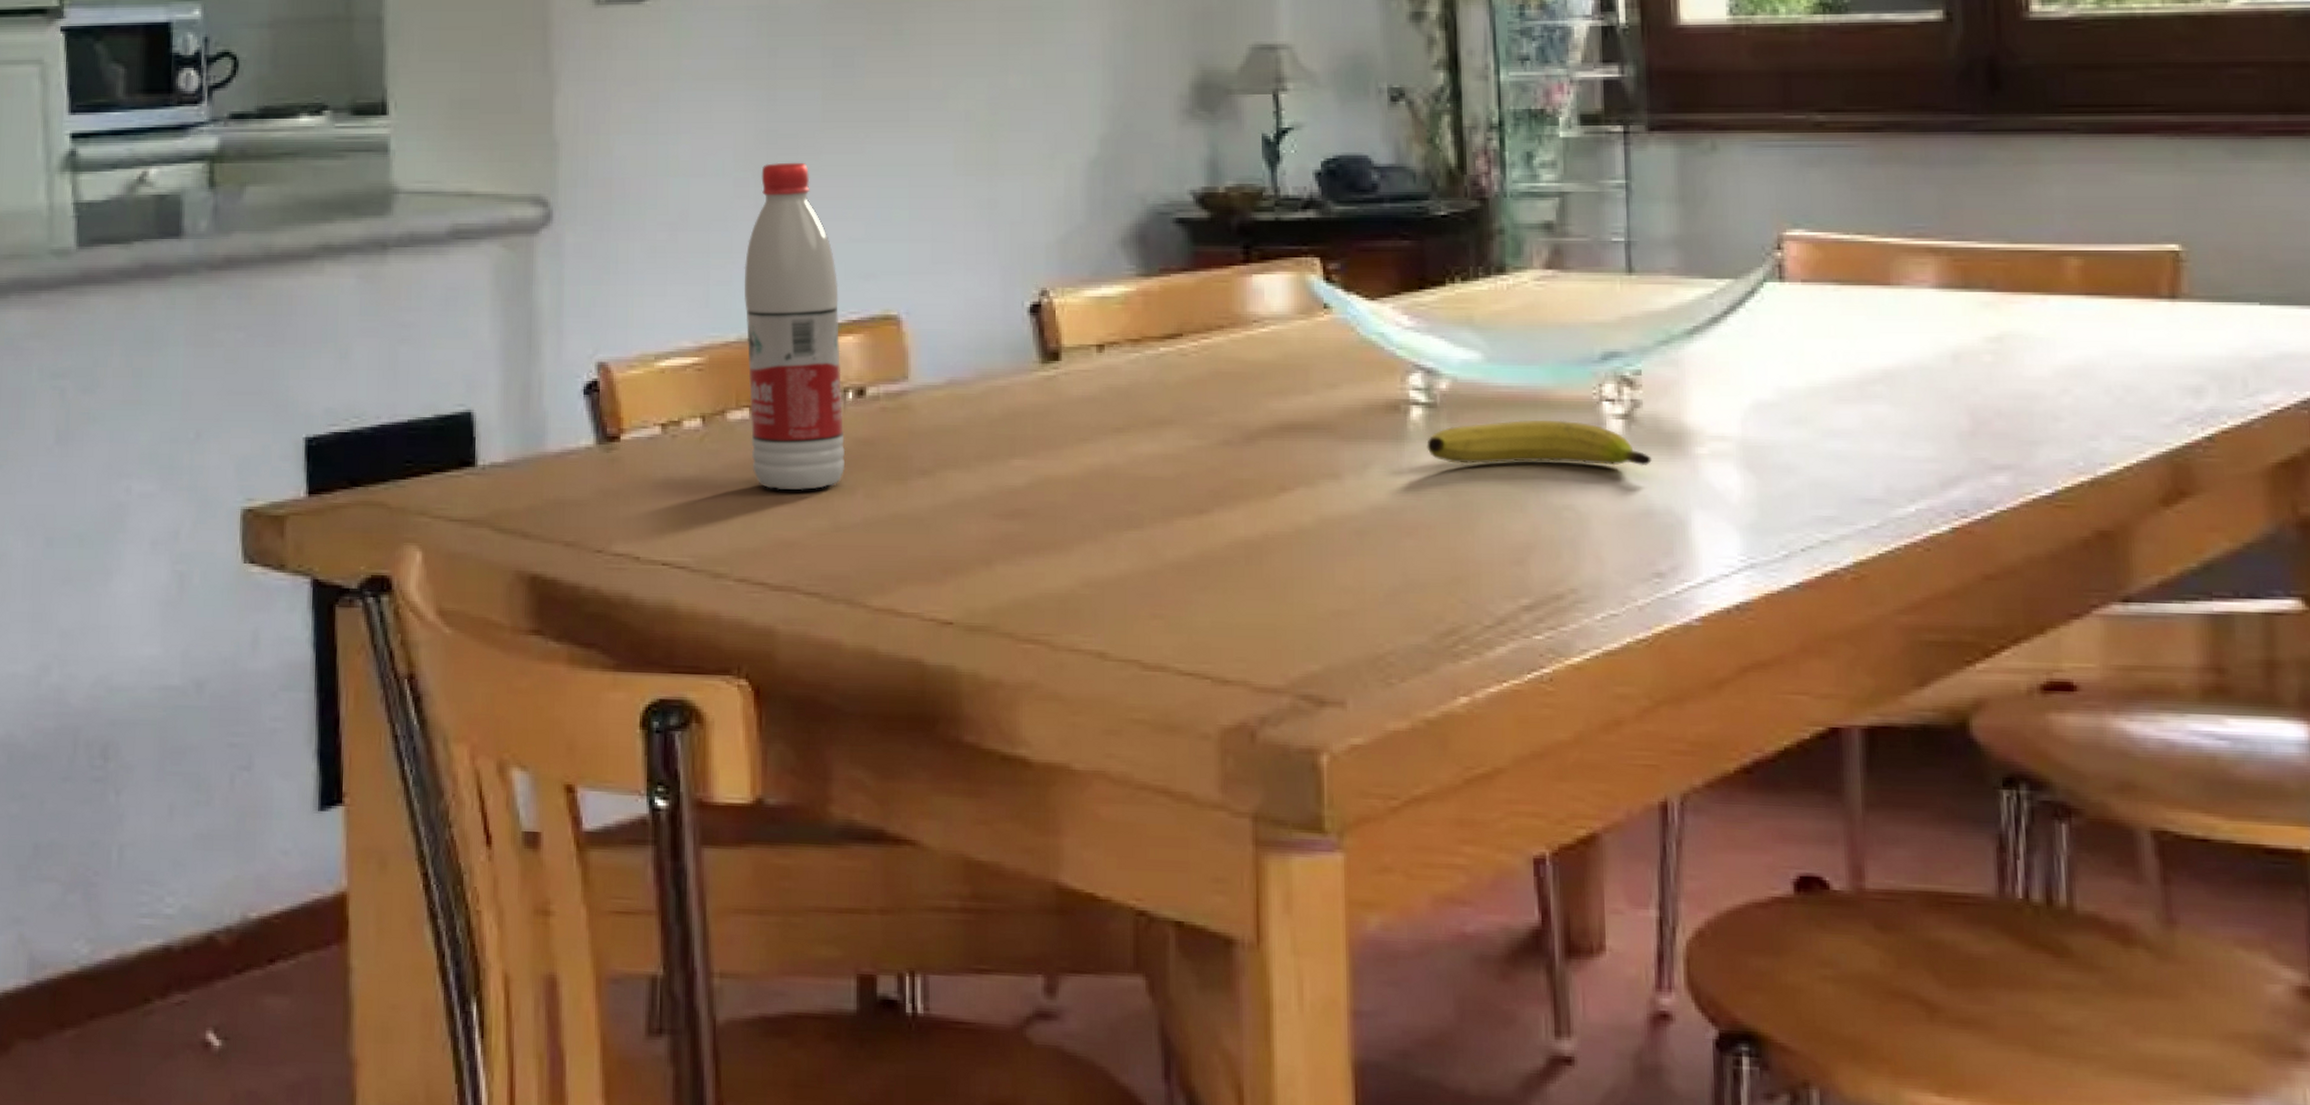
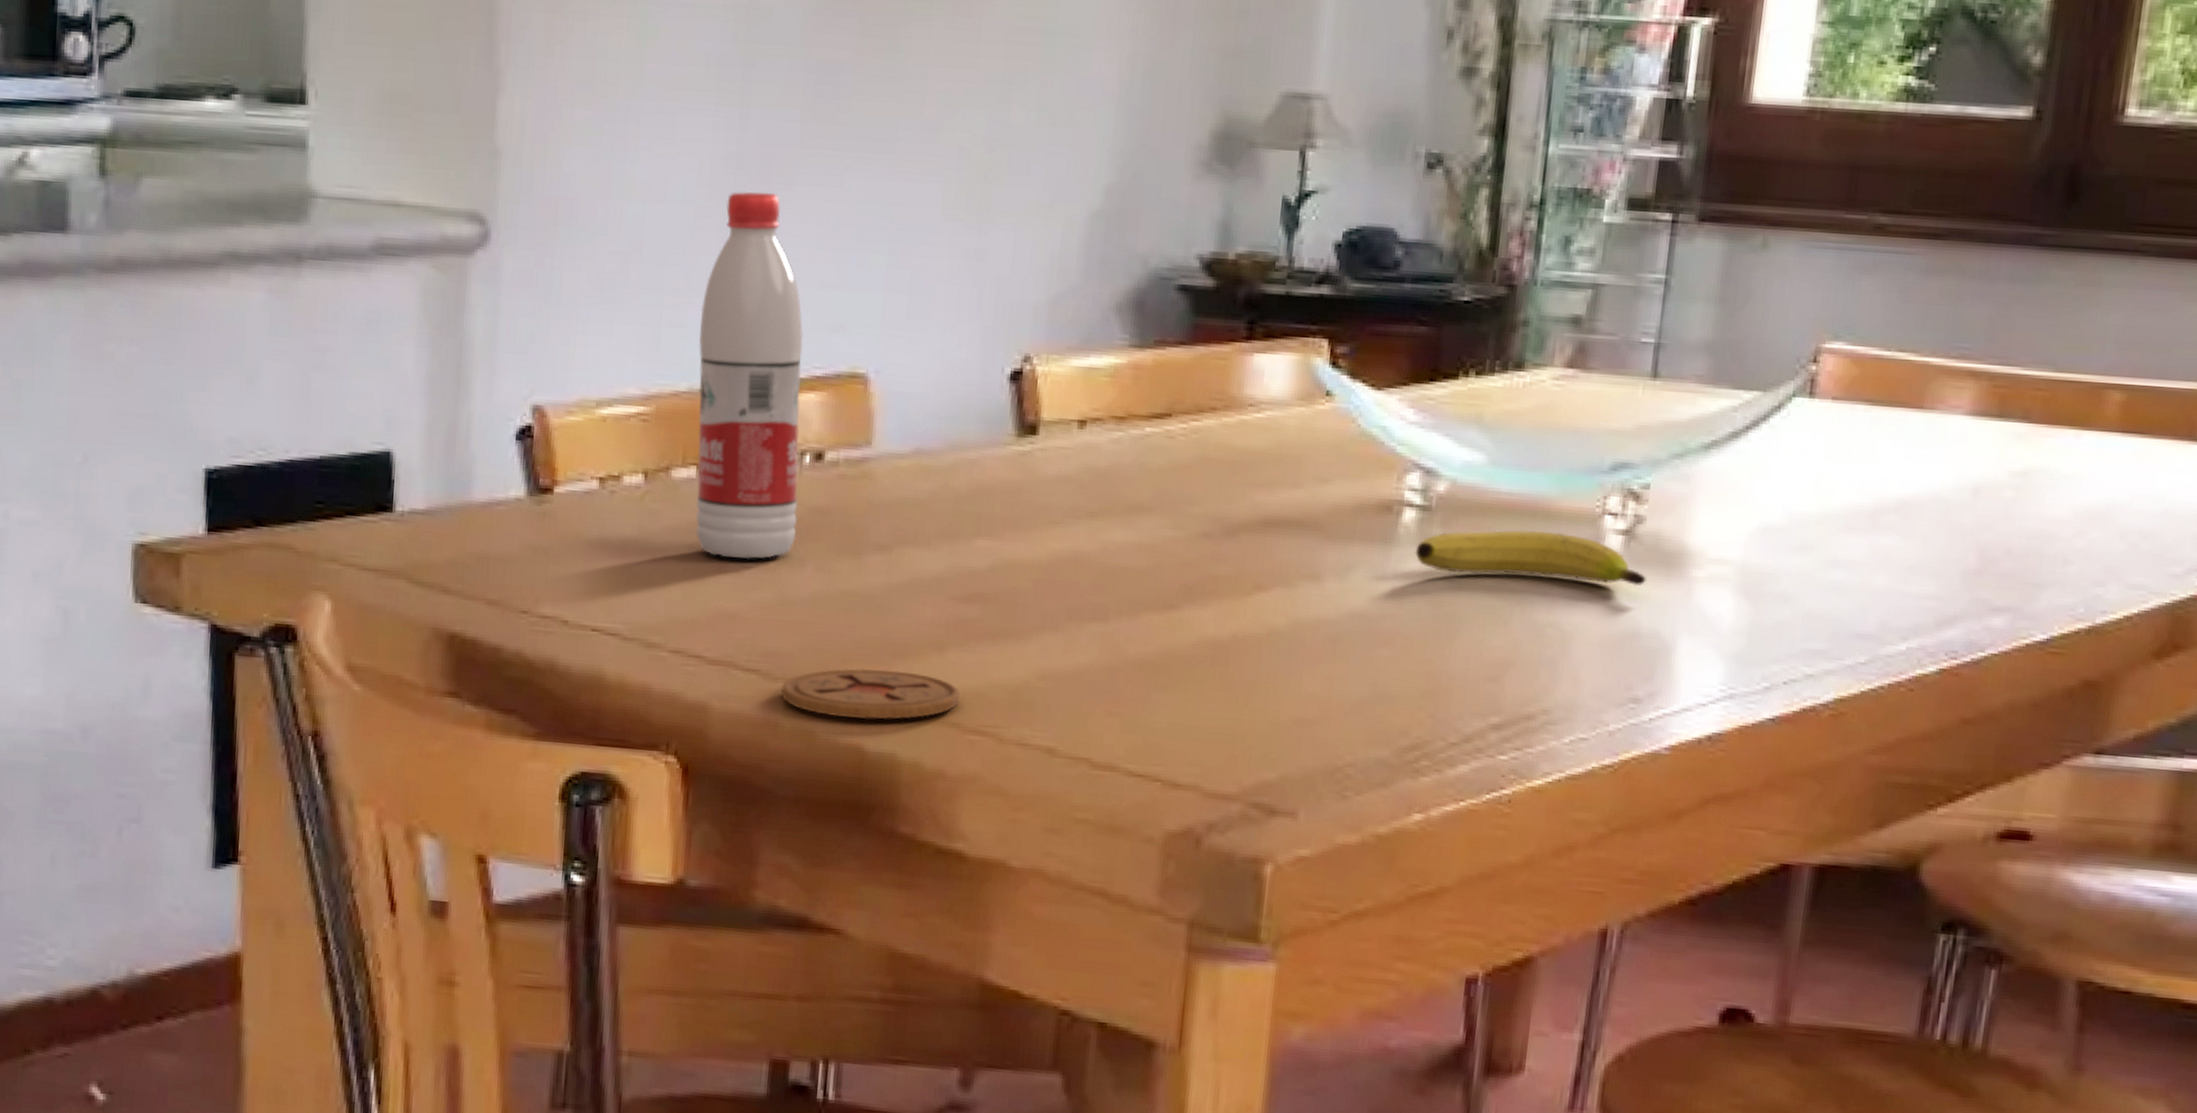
coaster: none [841,586,1010,635] -> present [780,668,960,720]

